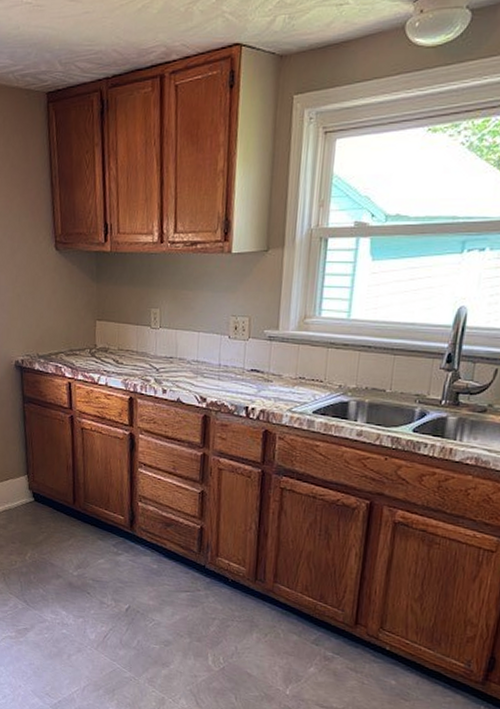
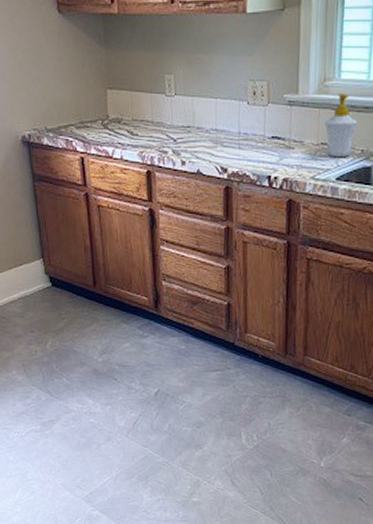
soap bottle: none [303,329,336,392] -> present [324,92,357,158]

